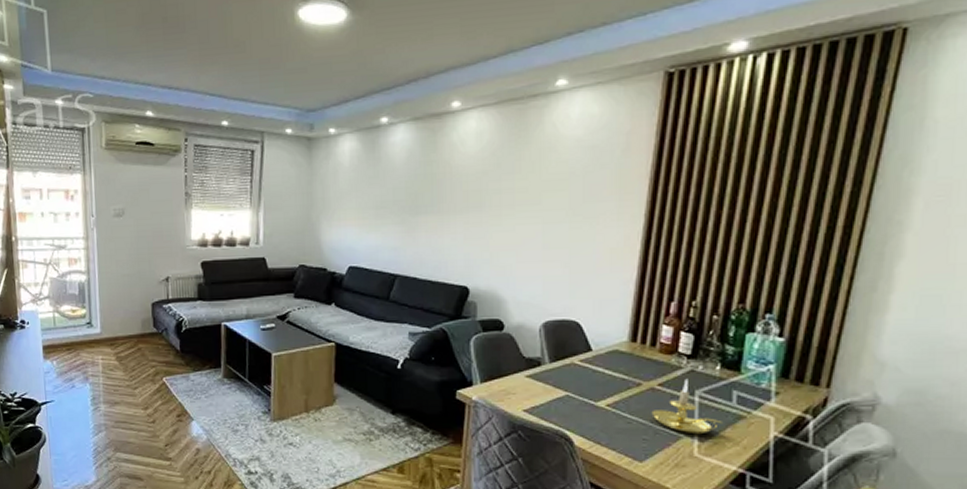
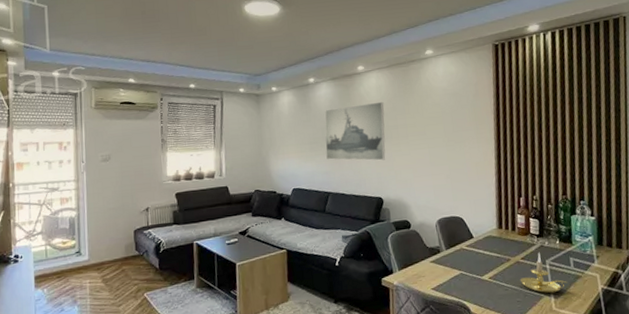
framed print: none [396,154,485,237] -> present [325,101,386,161]

